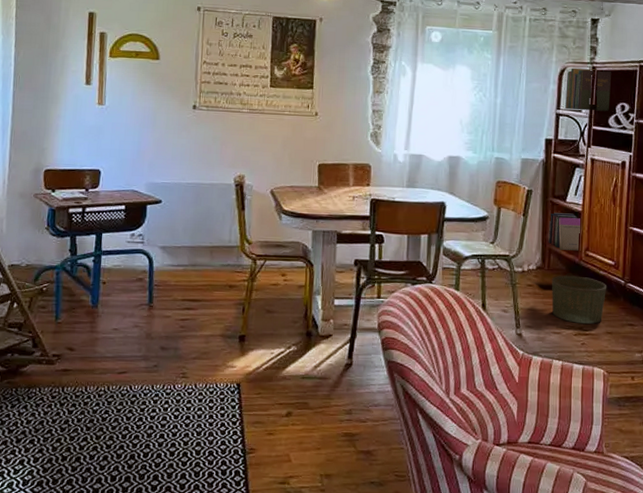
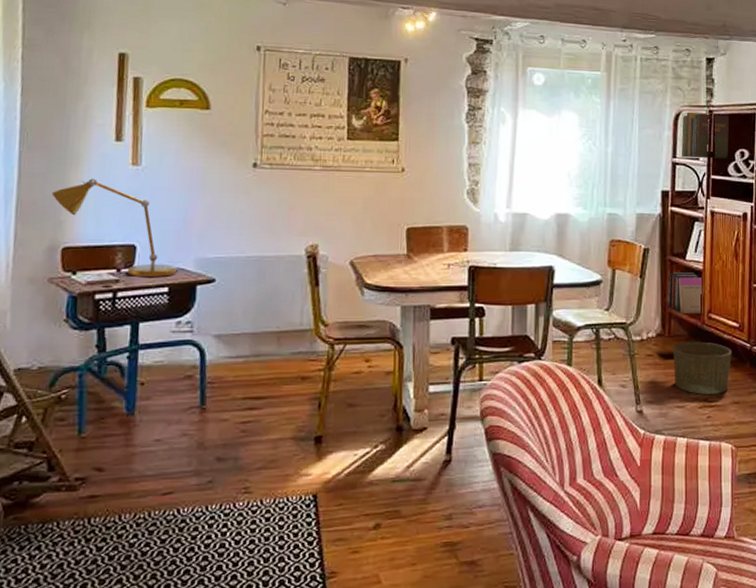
desk lamp: none [37,114,133,197] -> present [51,178,179,277]

